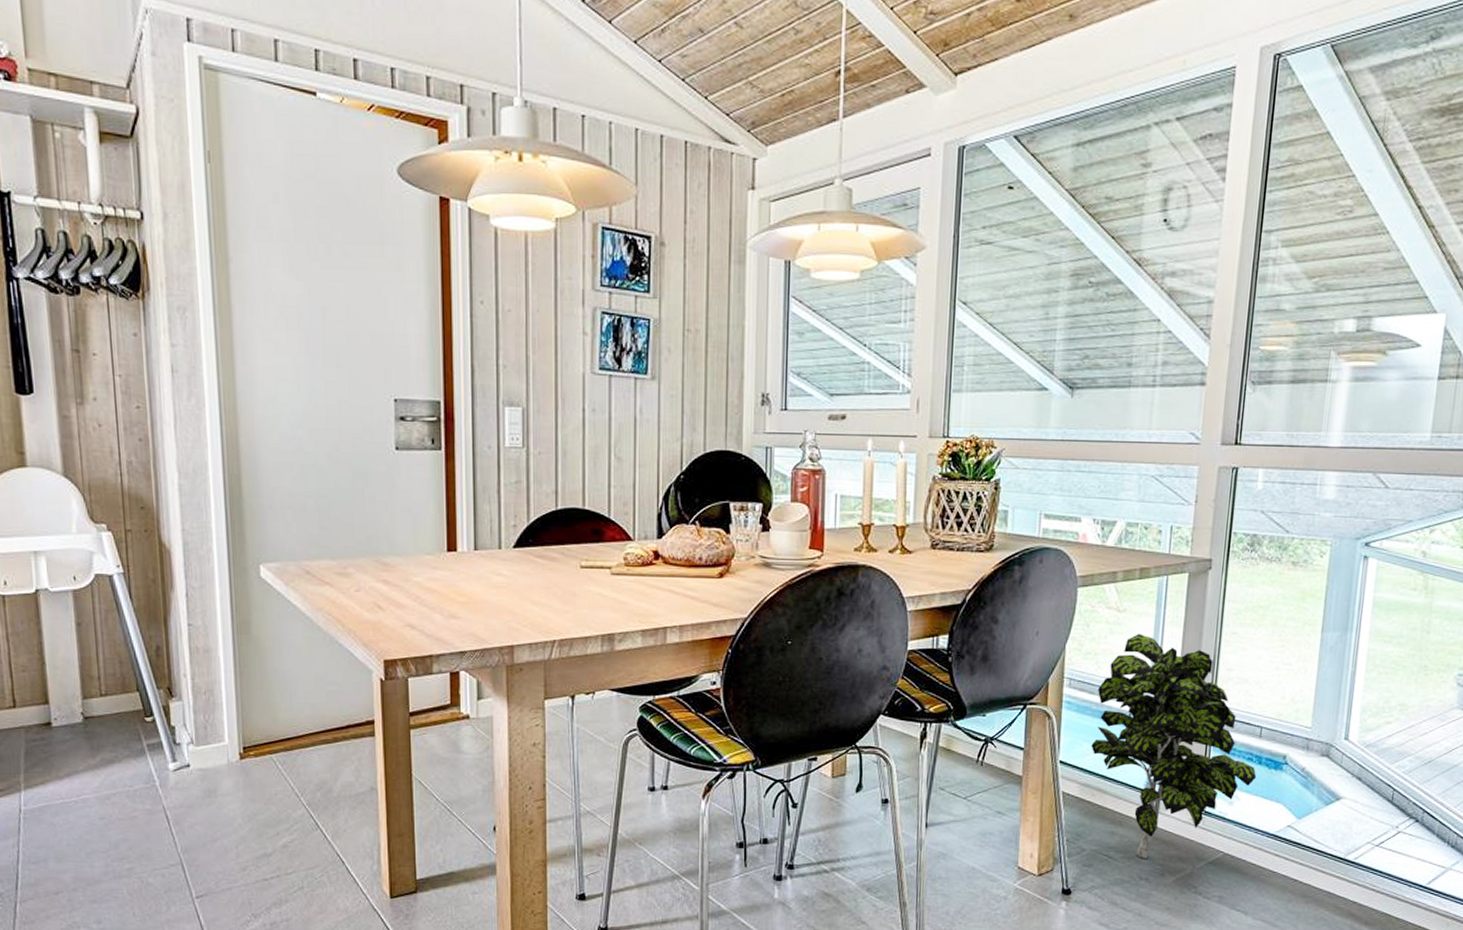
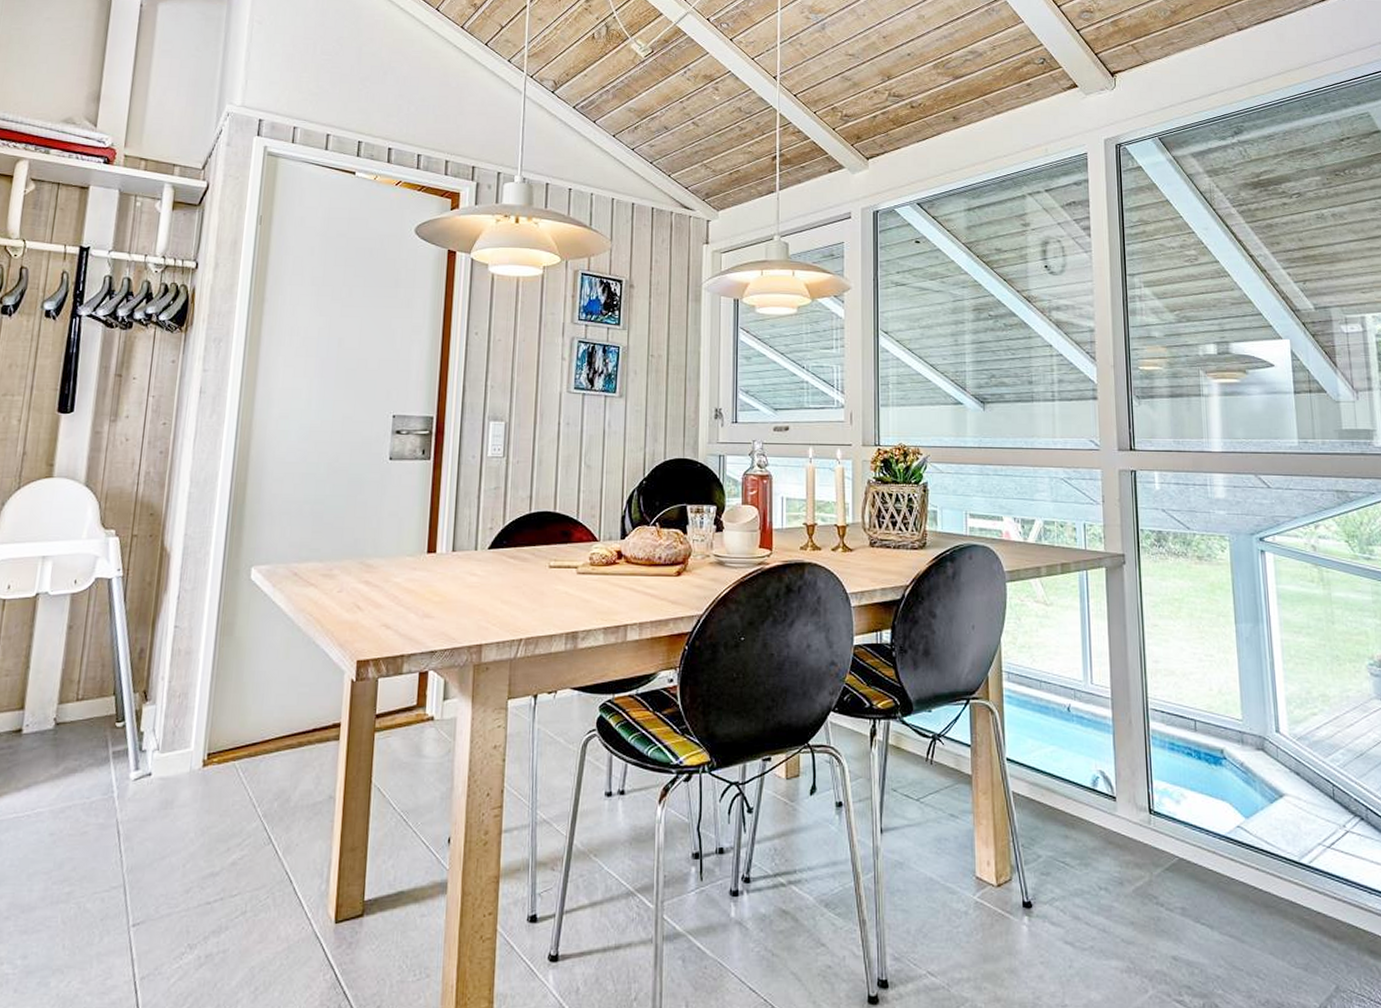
indoor plant: present [1091,634,1257,858] -> none [1034,627,1199,865]

